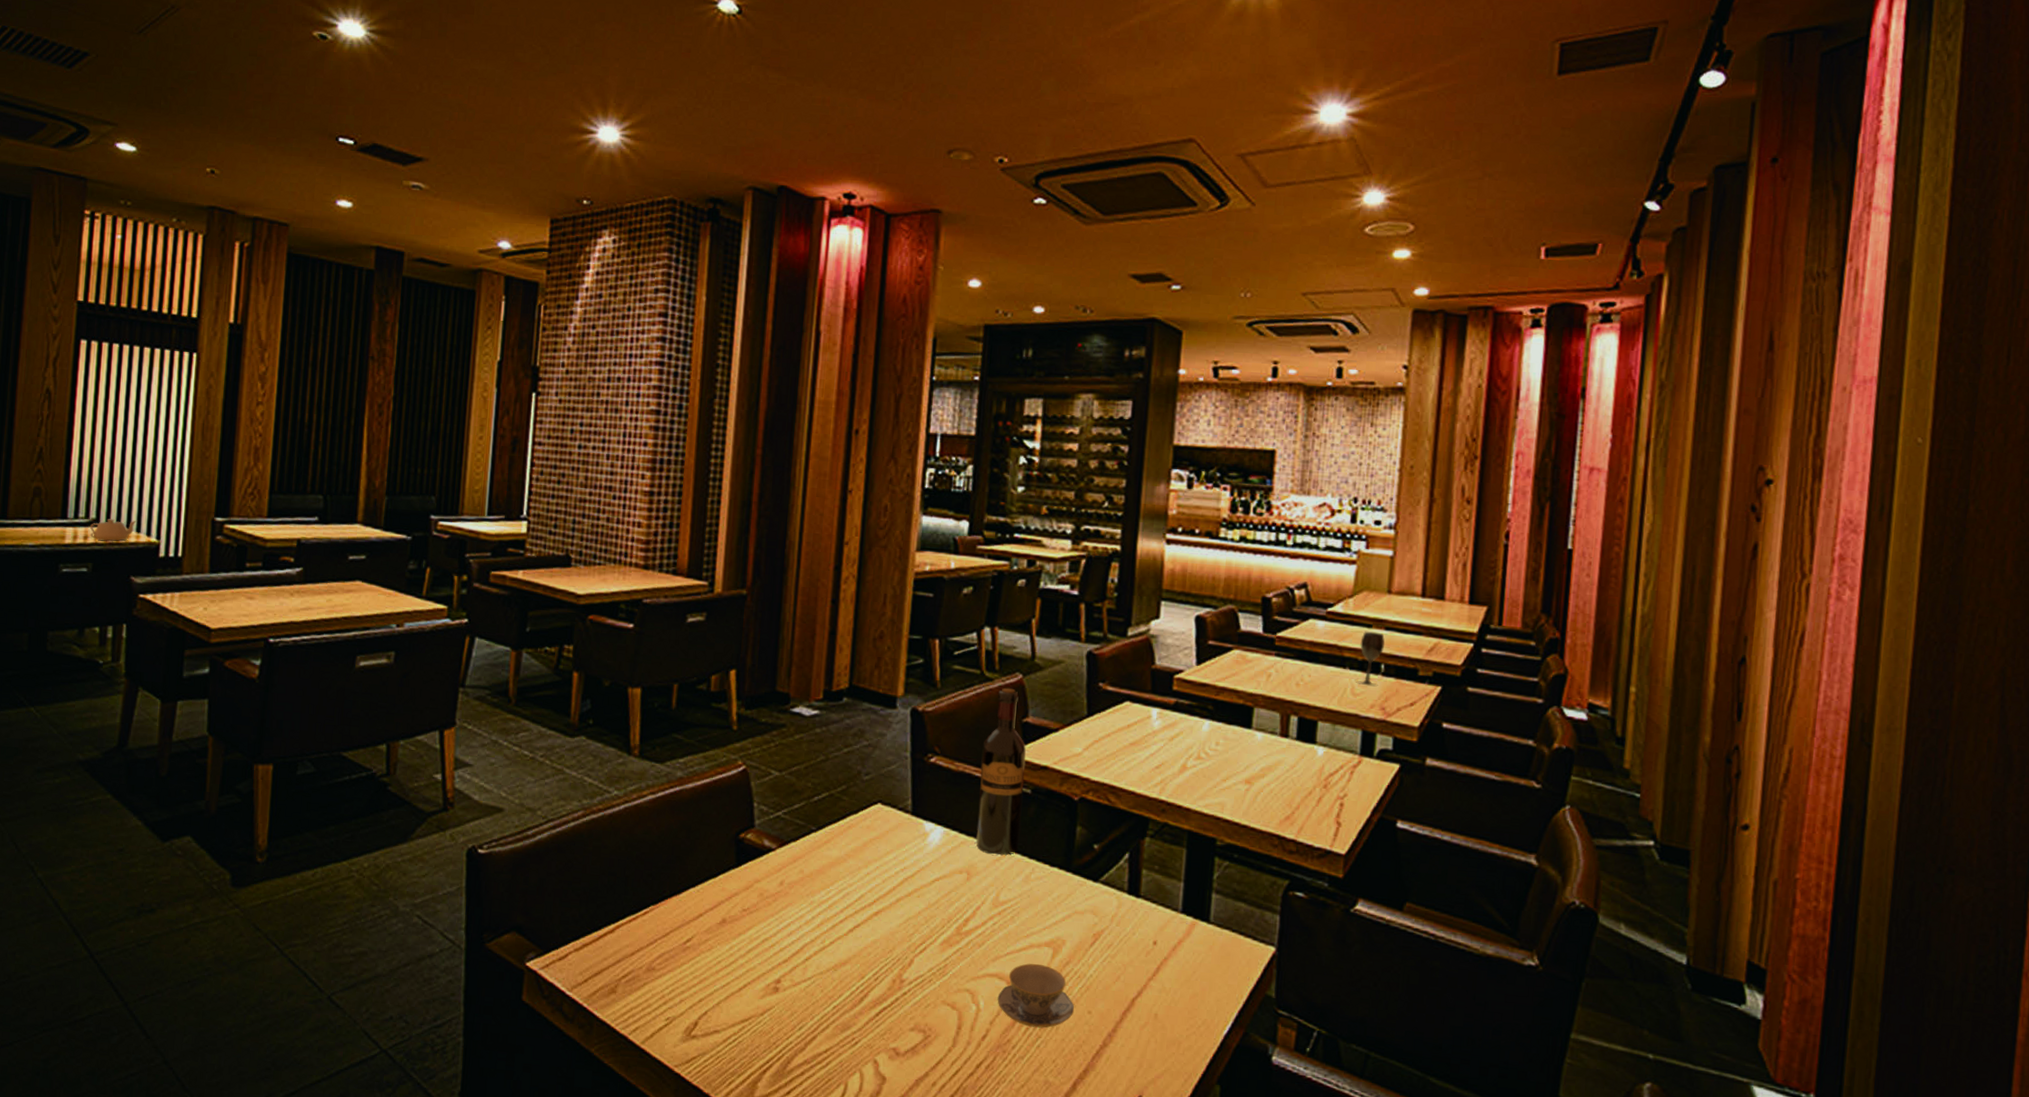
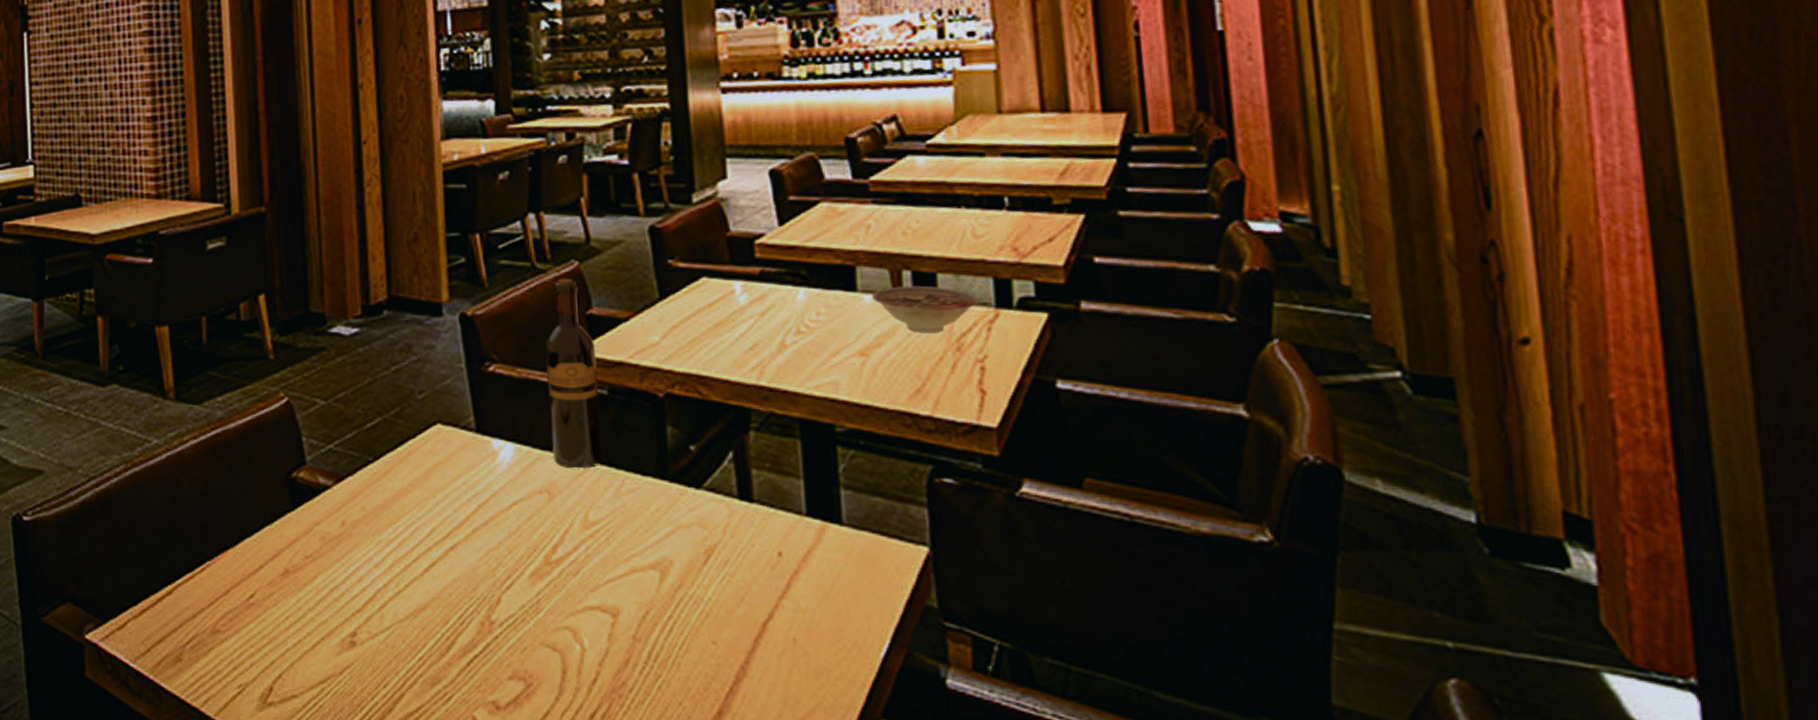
teacup: present [997,963,1075,1028] -> none [603,590,696,666]
soup bowl: none [1263,728,1348,771] -> present [872,285,979,333]
wine glass: present [1356,631,1385,687] -> none [973,160,1004,225]

